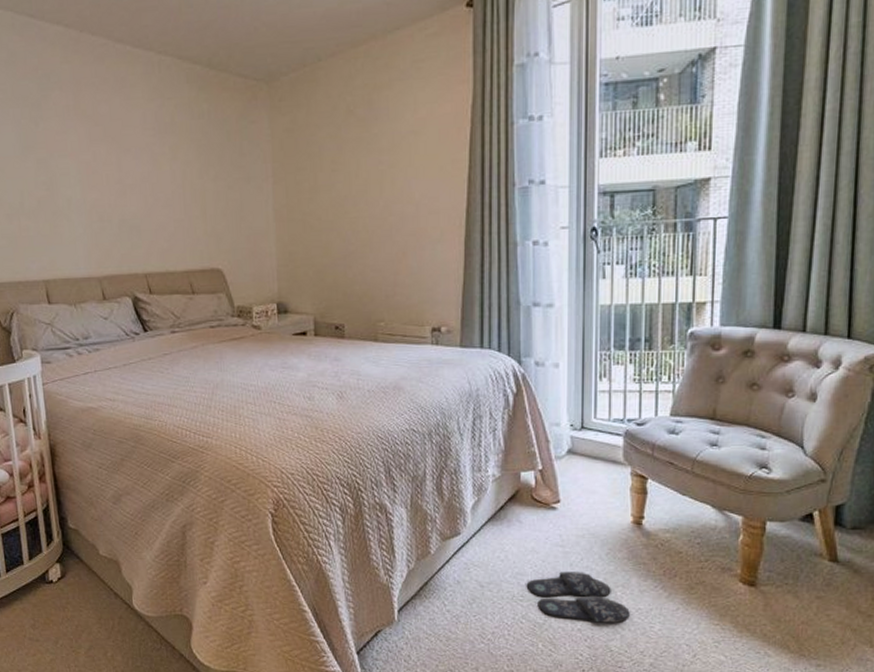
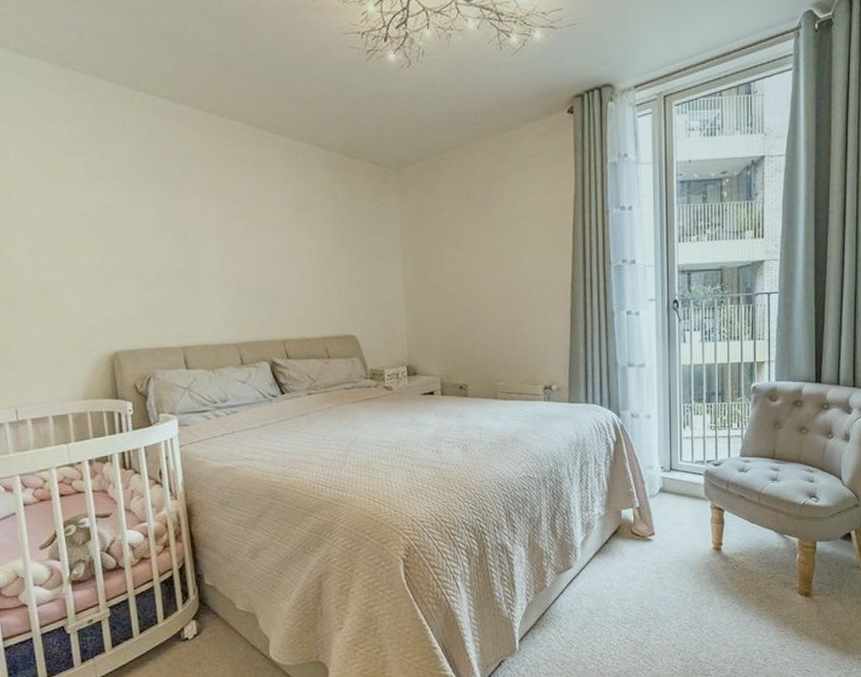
slippers: present [526,572,630,624] -> none [628,594,714,638]

